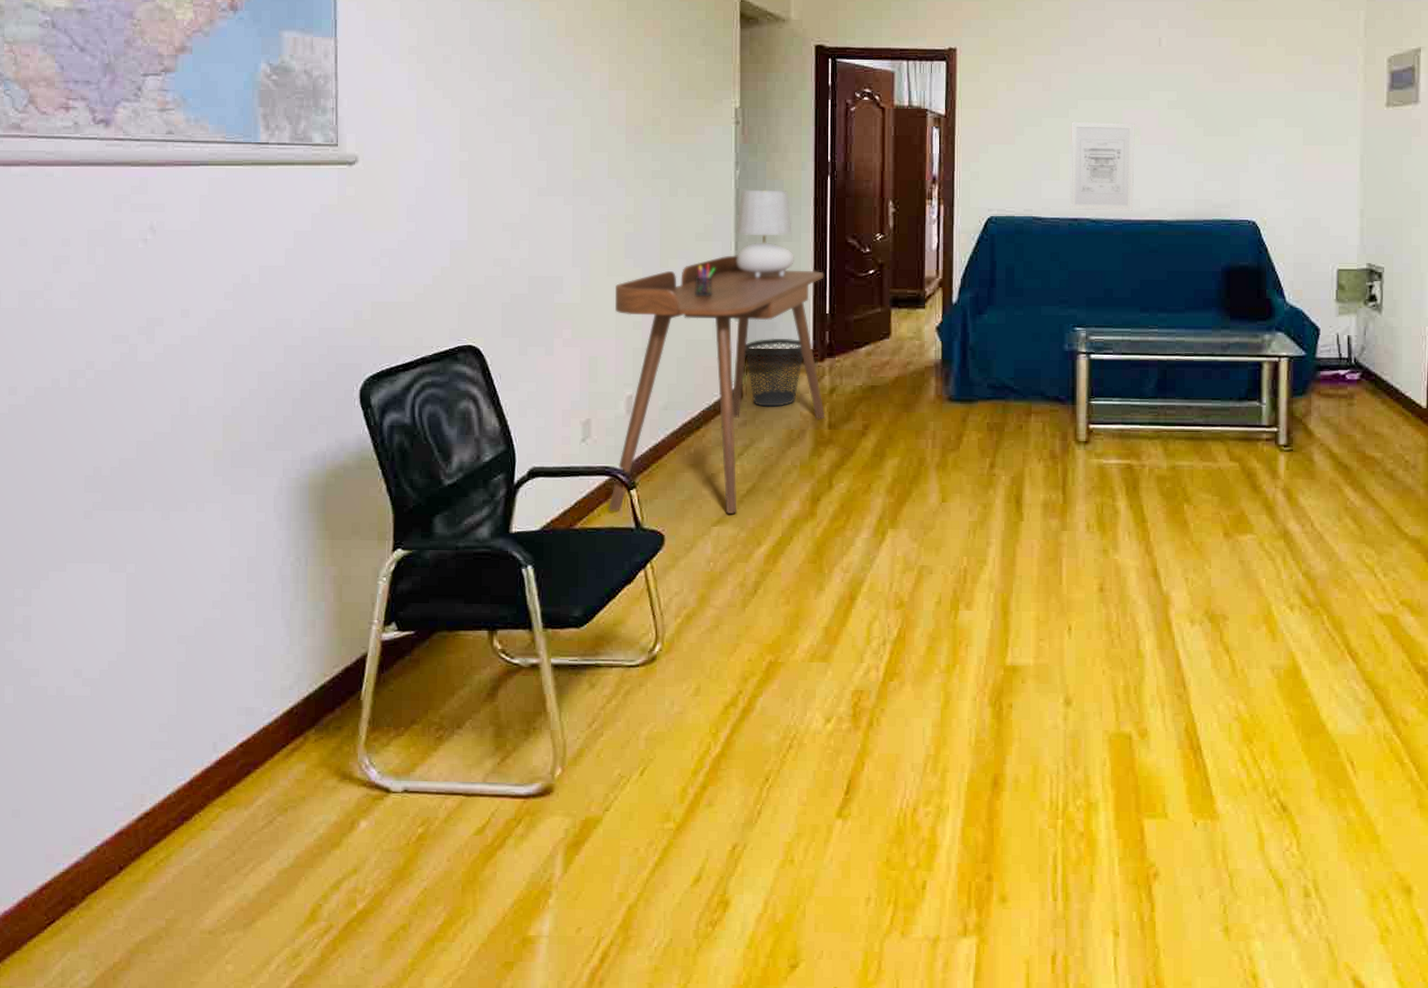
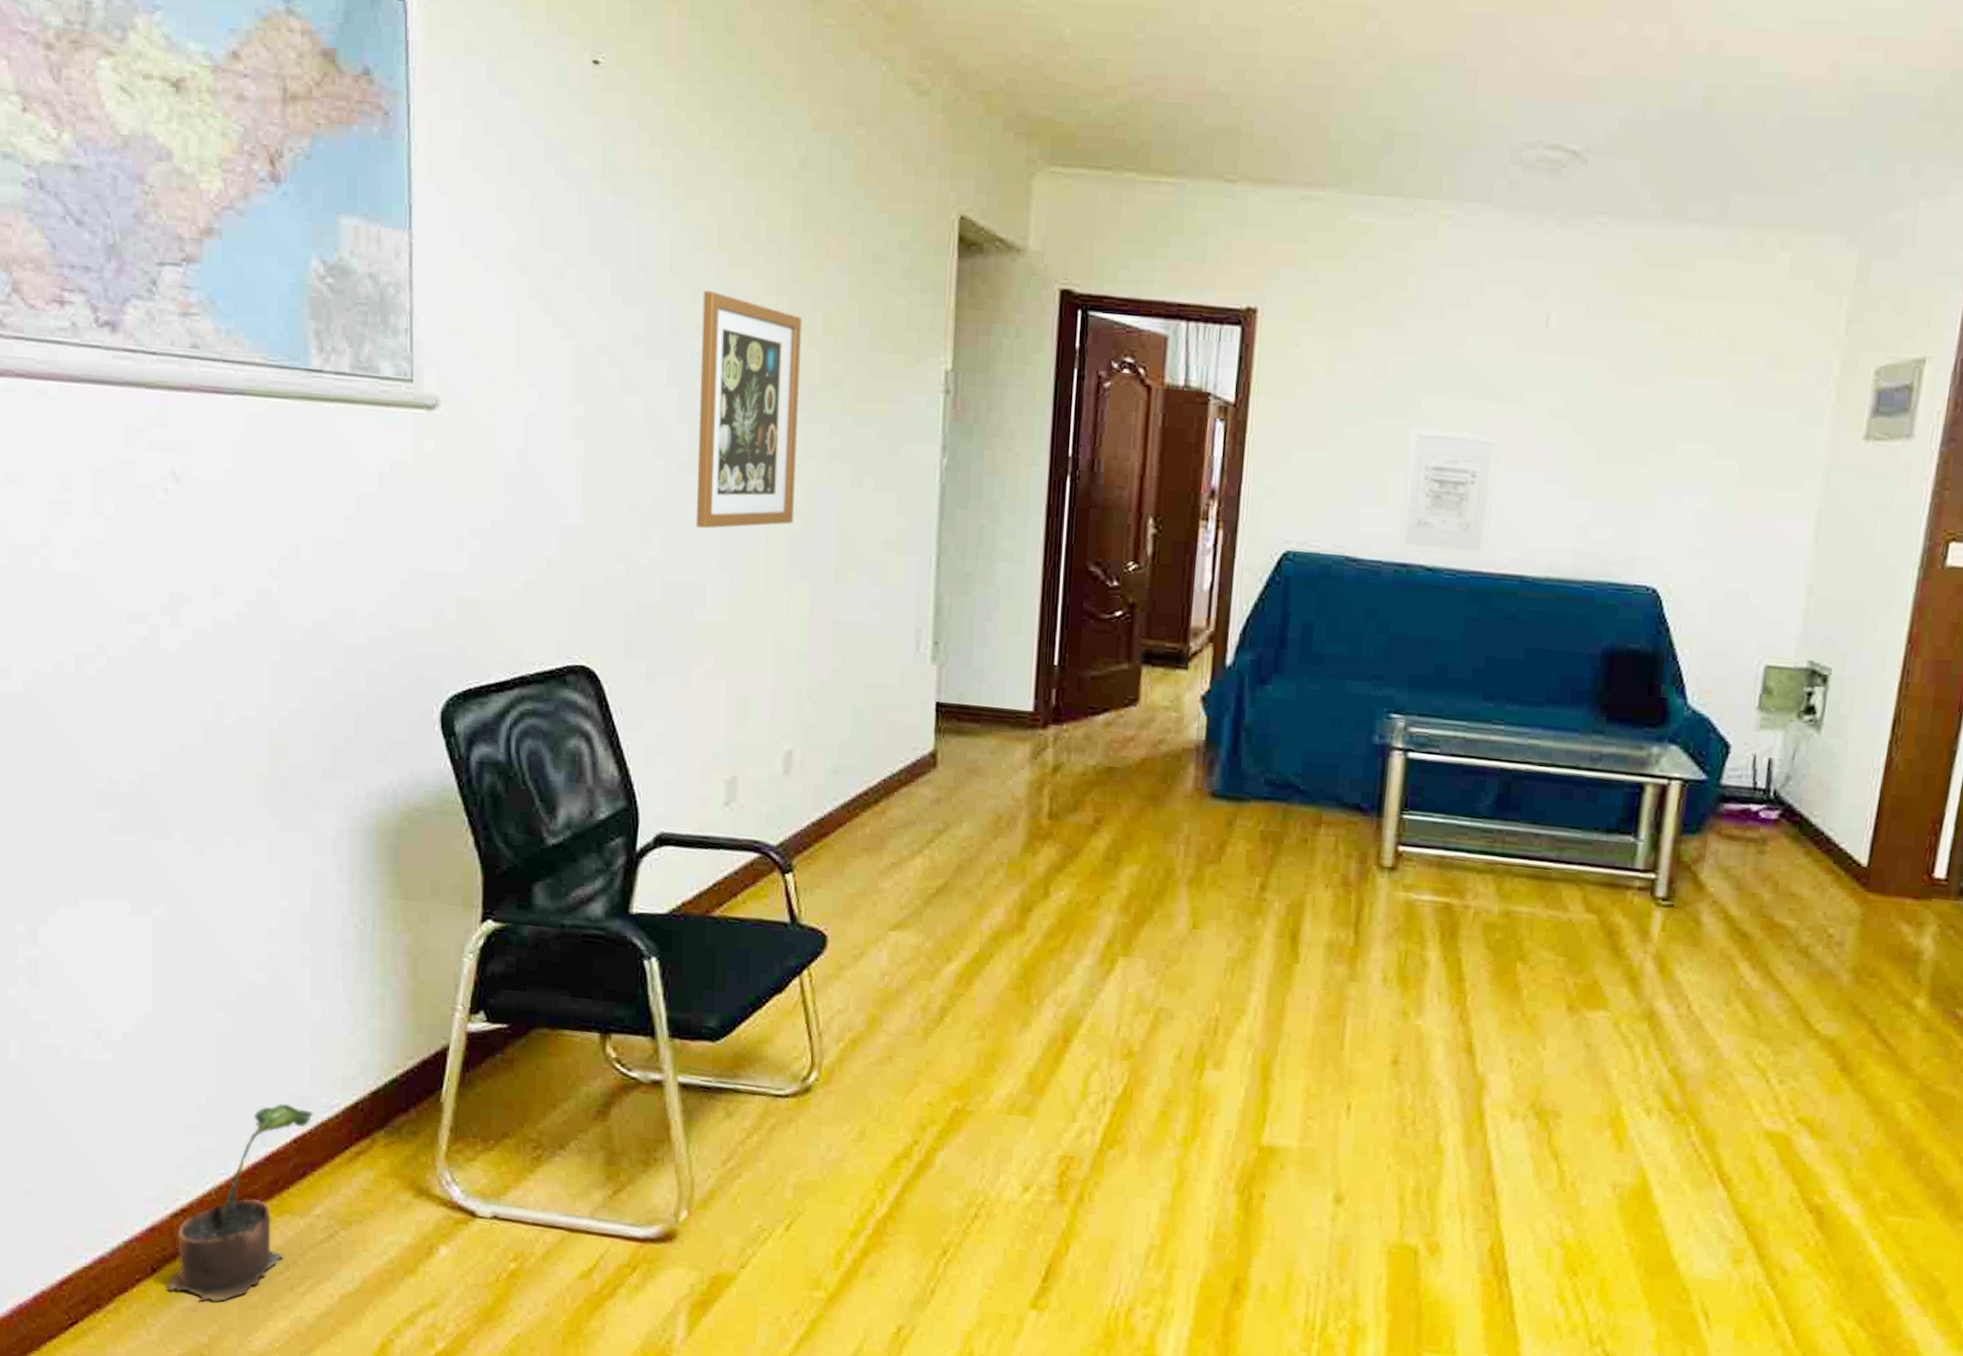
potted plant: none [131,716,256,891] -> present [166,1104,313,1302]
wall art: none [554,65,628,235] -> present [695,291,802,529]
desk: present [608,255,825,514] -> none [756,574,1054,917]
pen holder: present [695,264,716,297] -> none [879,584,909,628]
table lamp: present [736,189,794,277] -> none [937,486,1016,610]
wastebasket: present [745,338,803,407] -> none [943,691,1019,784]

